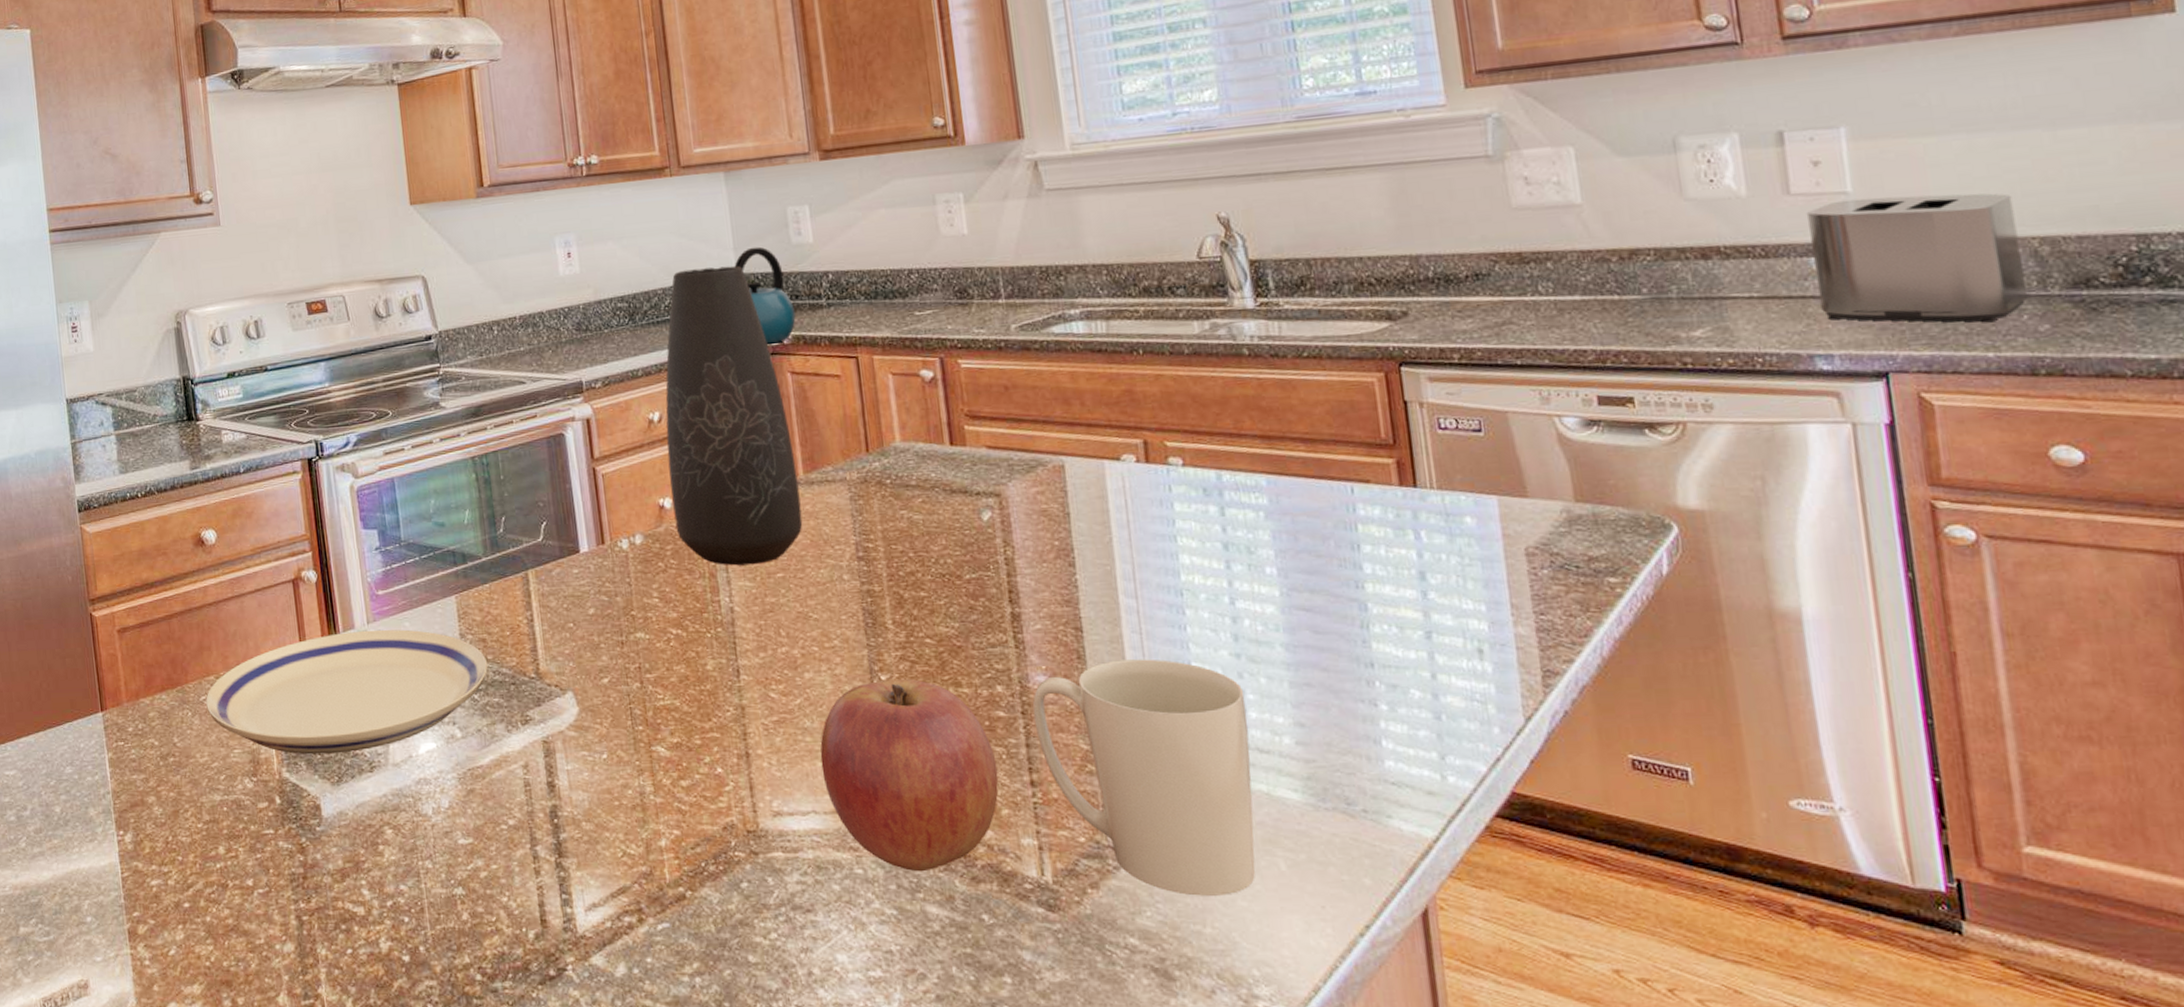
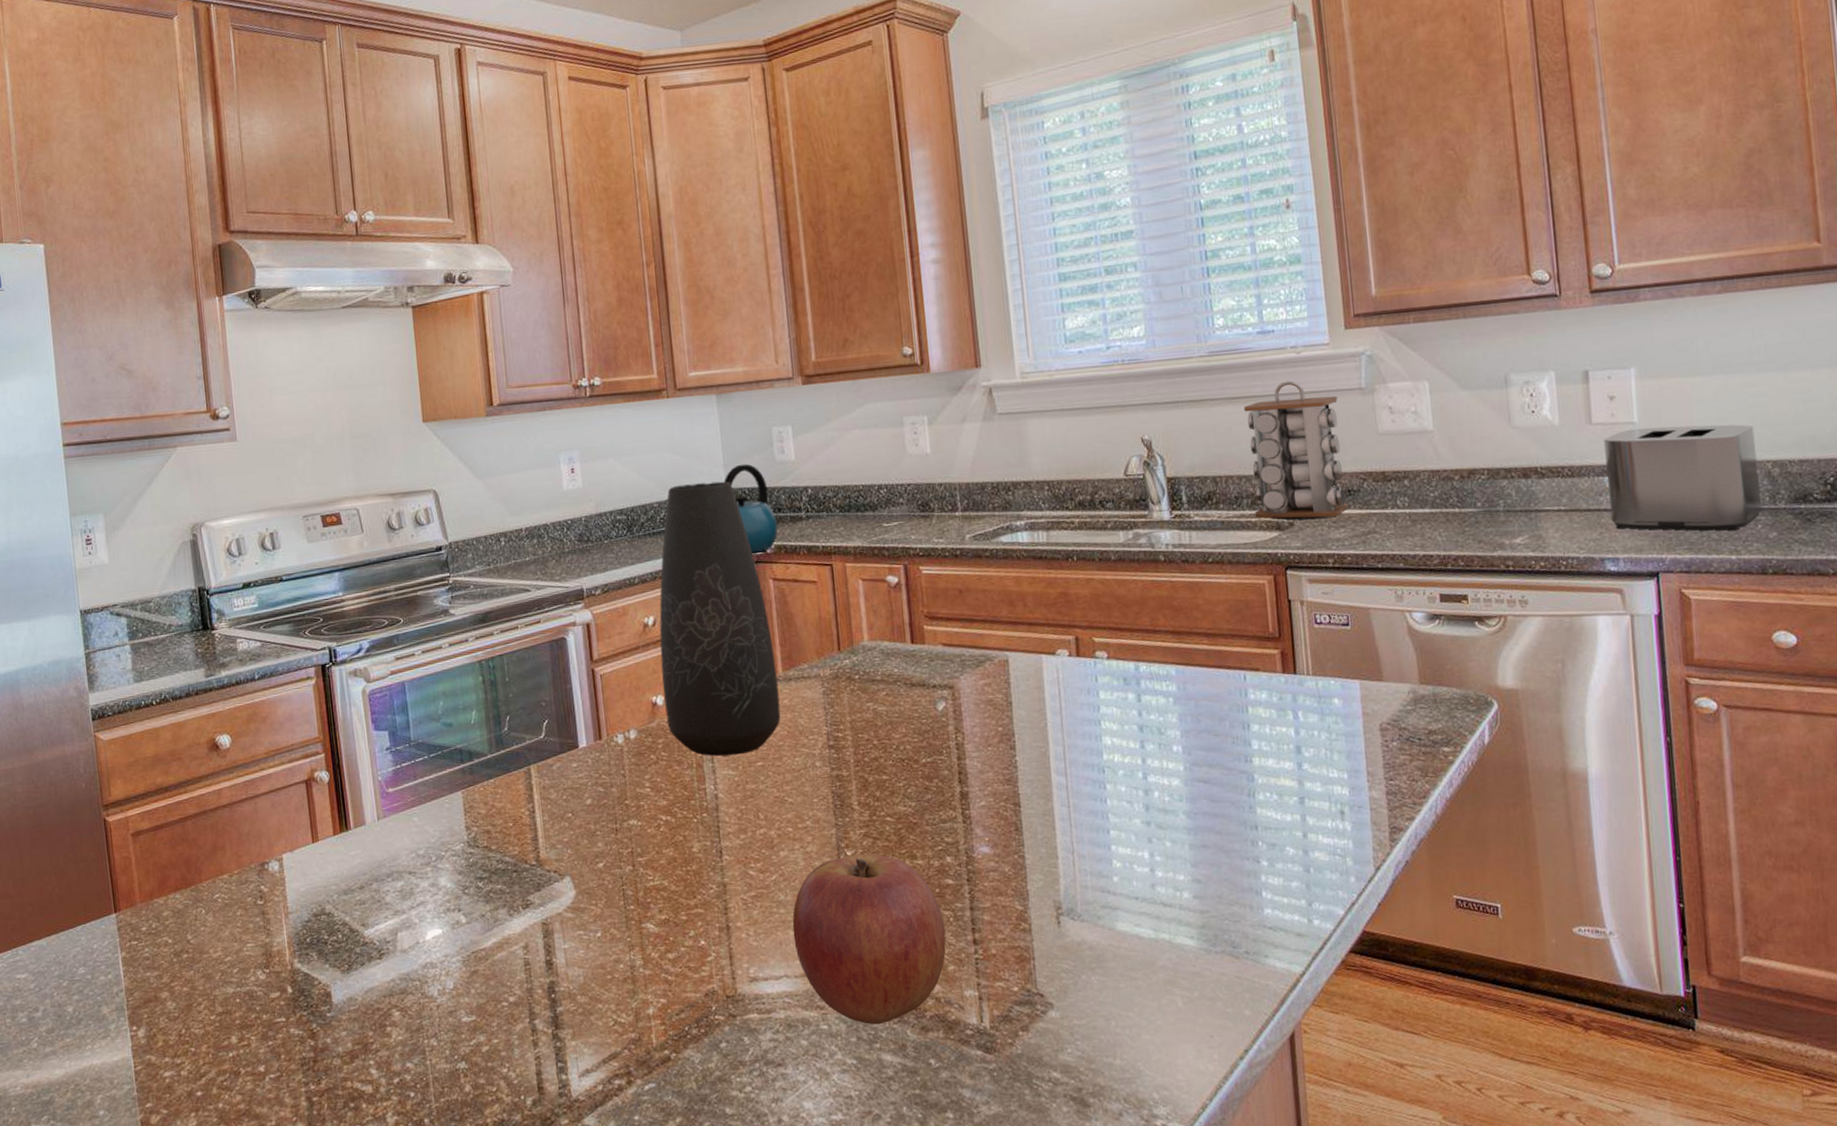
plate: present [206,629,488,755] -> none [219,824,491,945]
mug: present [1032,659,1256,896] -> none [976,828,1158,1033]
spice rack: none [1341,148,1476,309] -> present [1244,381,1348,520]

